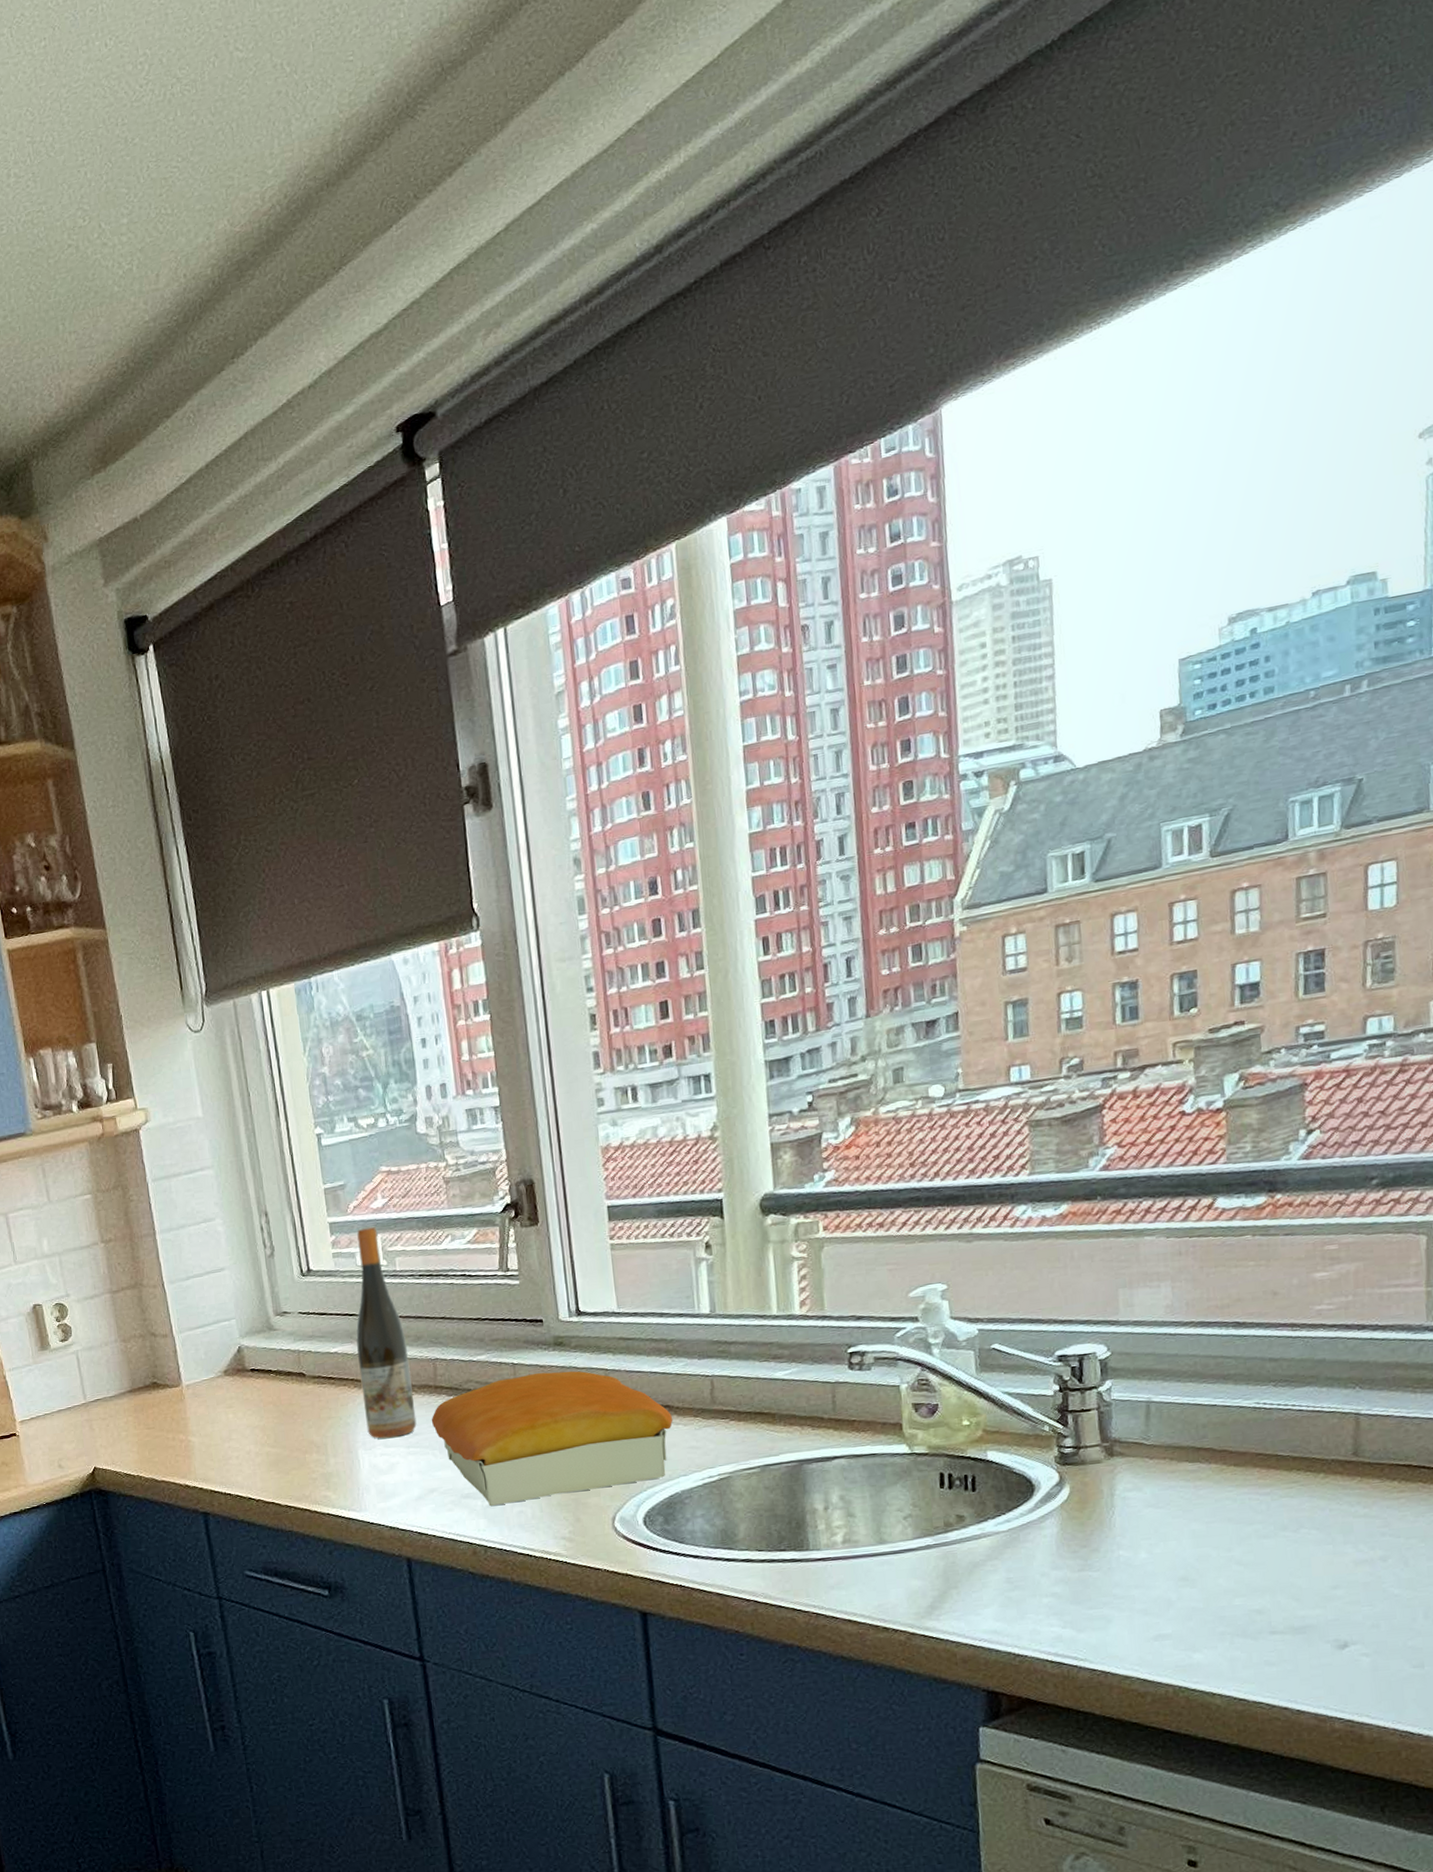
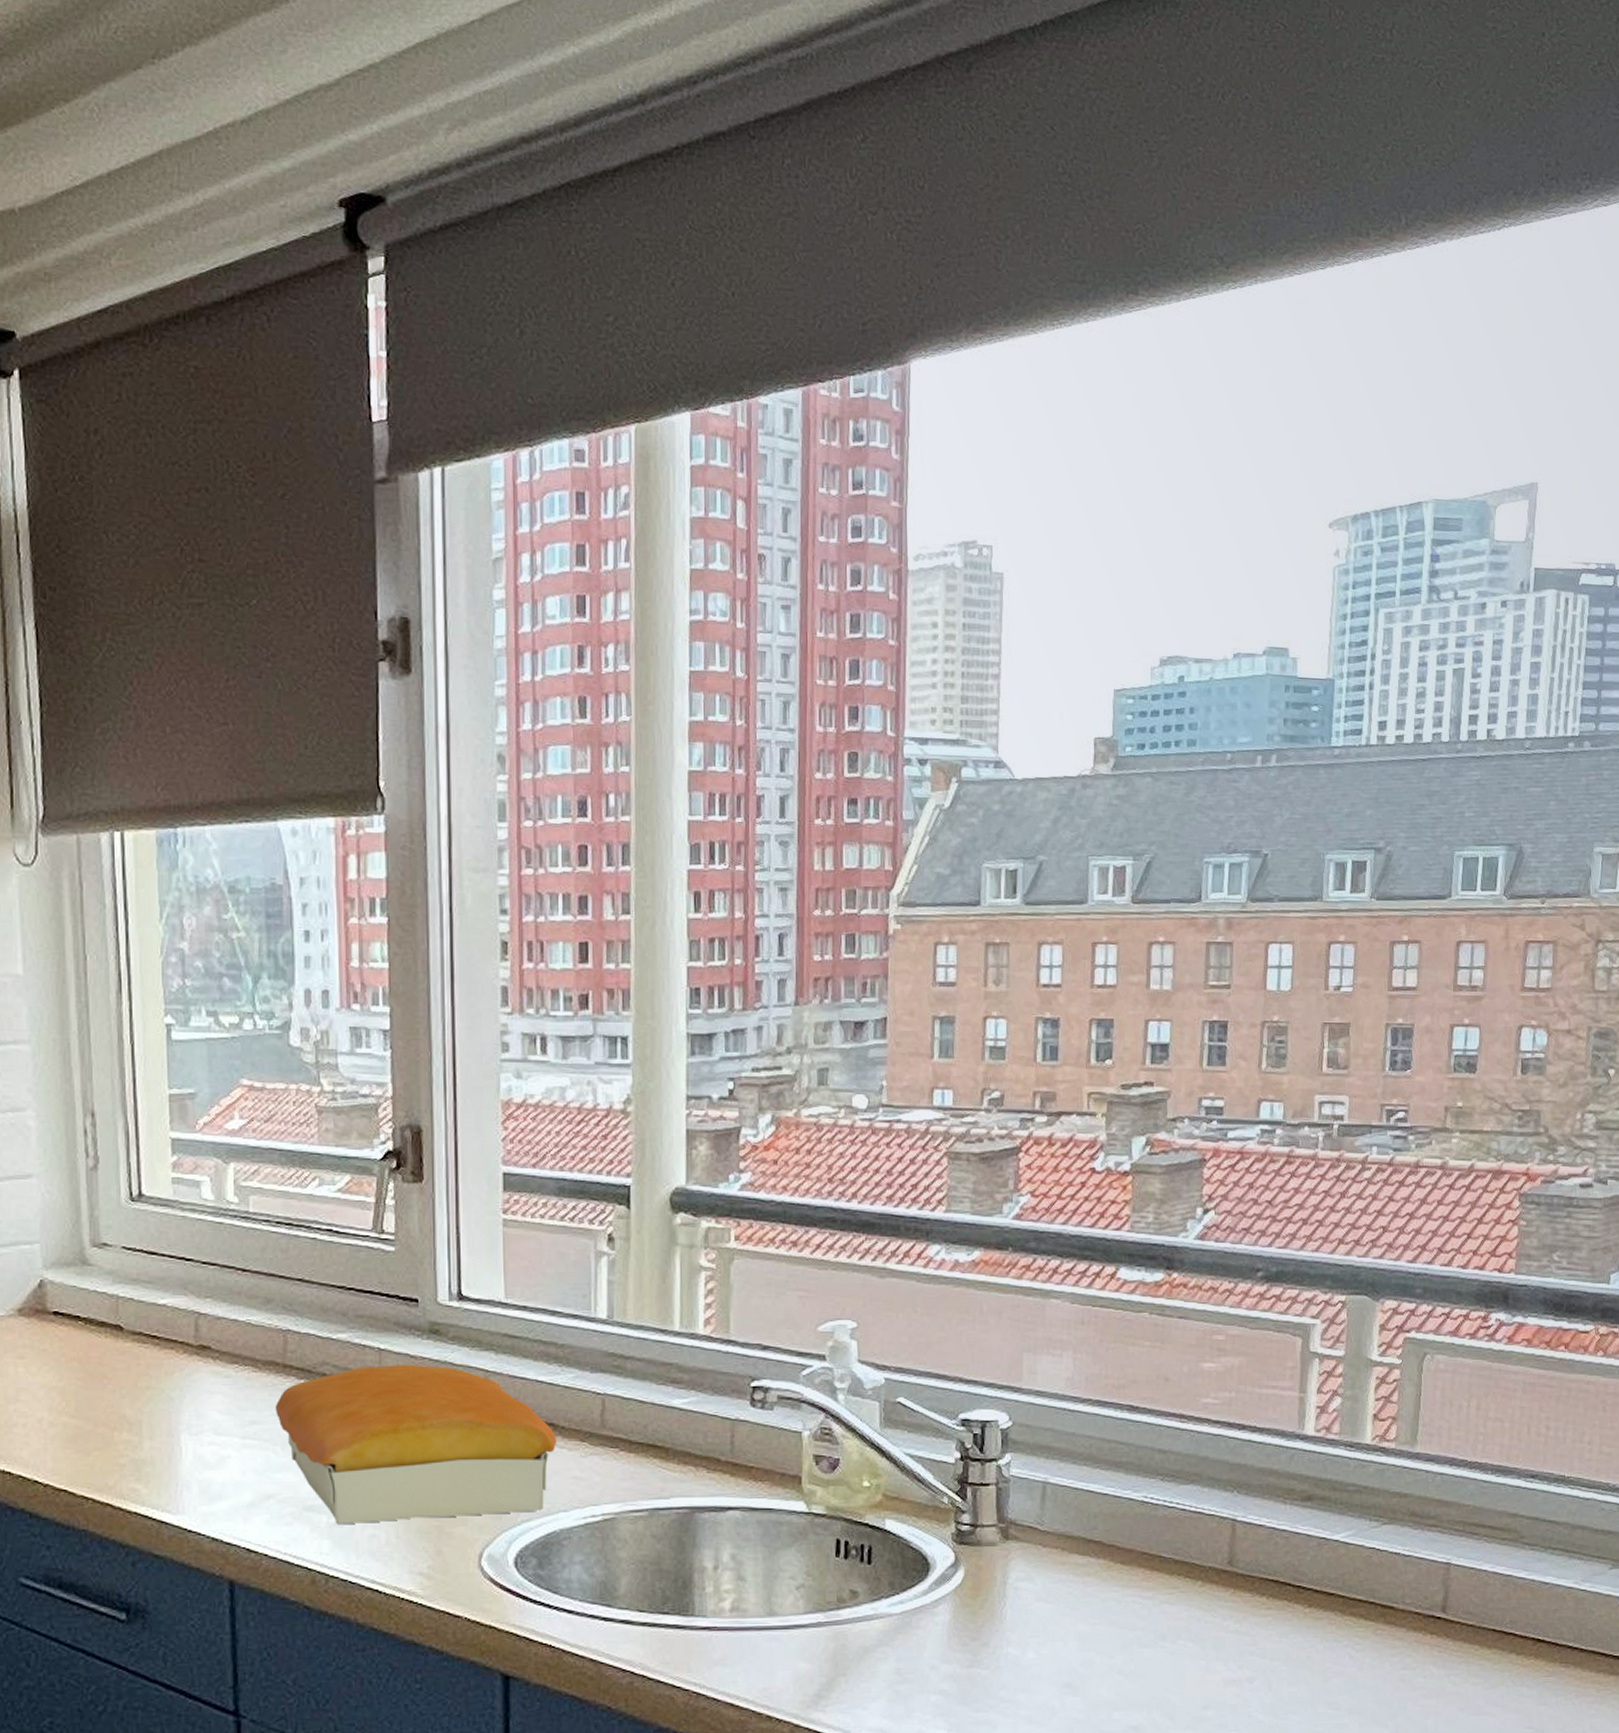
wine bottle: present [356,1226,417,1439] -> none [191,1151,257,1423]

